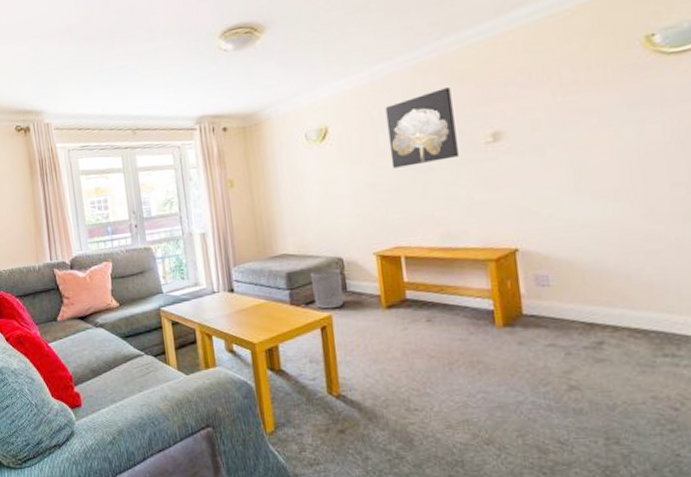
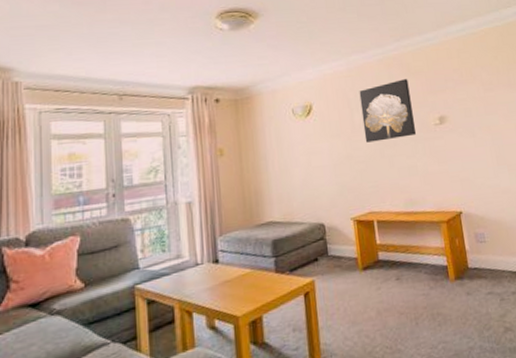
waste bin: present [310,268,344,309] -> none [294,234,325,275]

